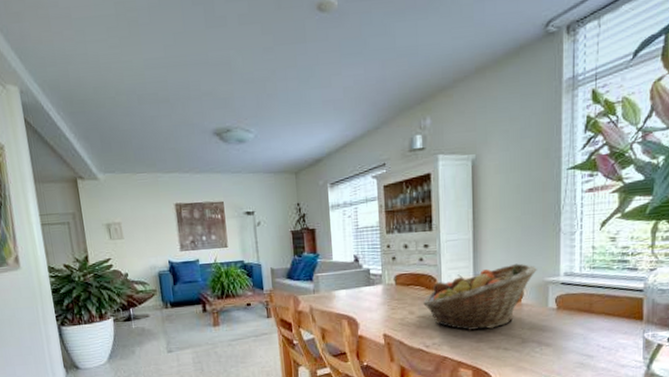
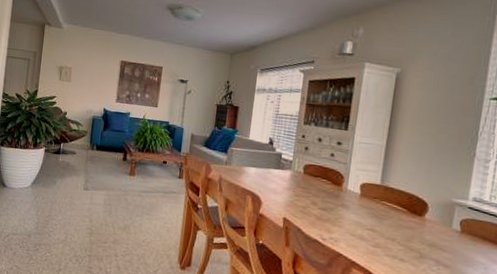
fruit basket: present [423,263,537,330] -> none [327,176,446,237]

